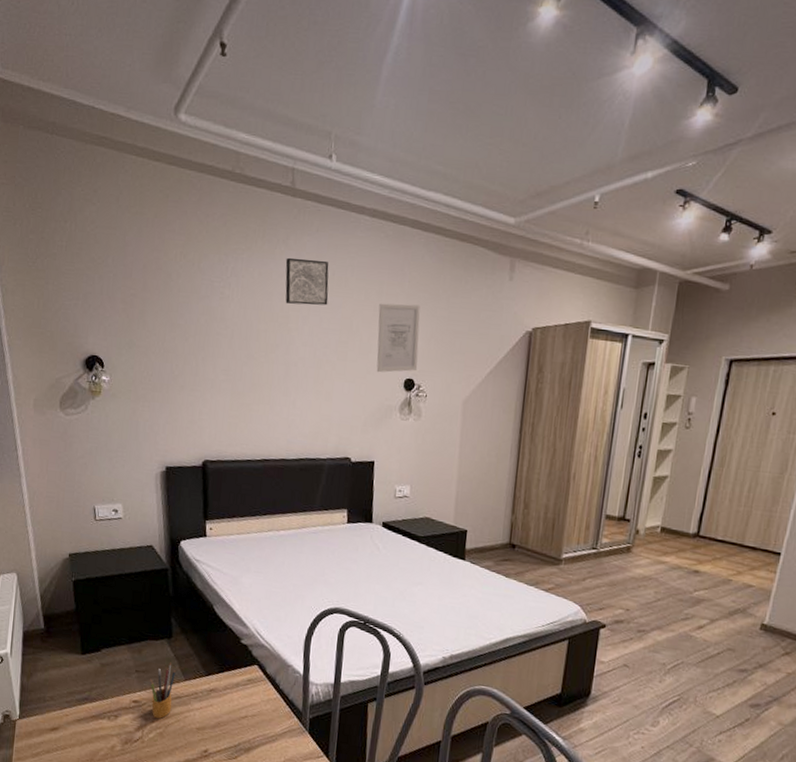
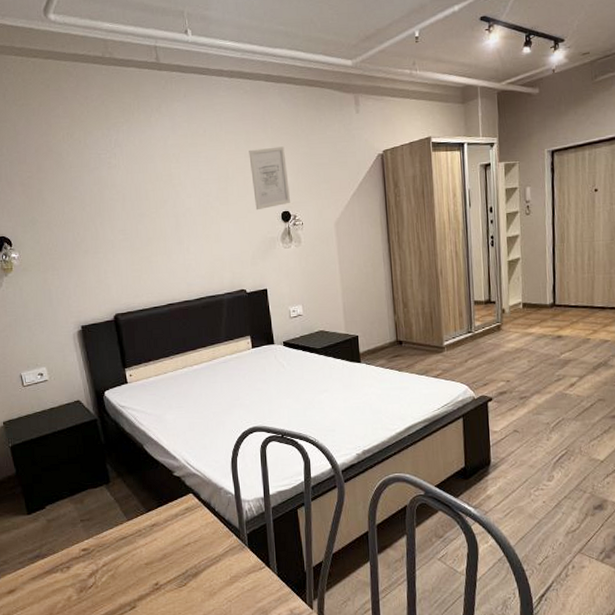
pencil box: present [149,661,177,719] -> none [94,505,119,562]
wall art: present [285,257,329,306] -> none [161,121,204,164]

